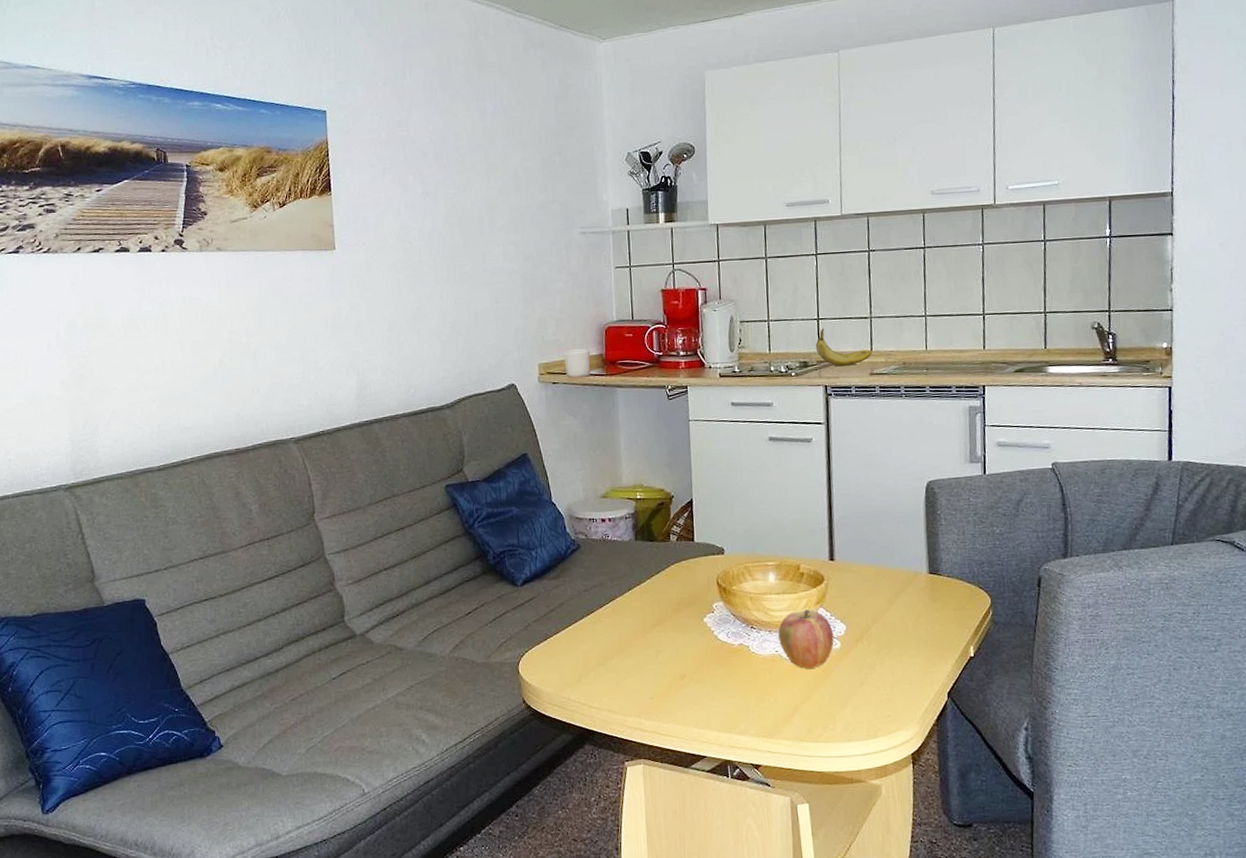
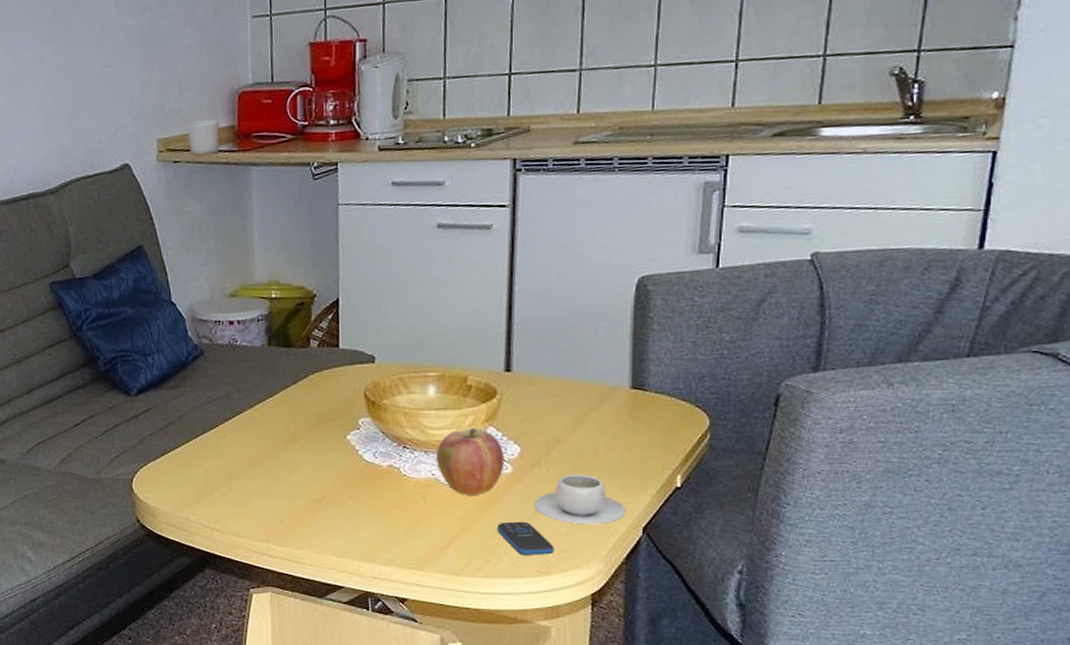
fruit: present [815,328,873,367] -> none [504,85,580,134]
mobile phone: none [831,690,879,721] -> present [496,521,554,555]
teacup: none [860,648,934,692] -> present [534,474,627,525]

